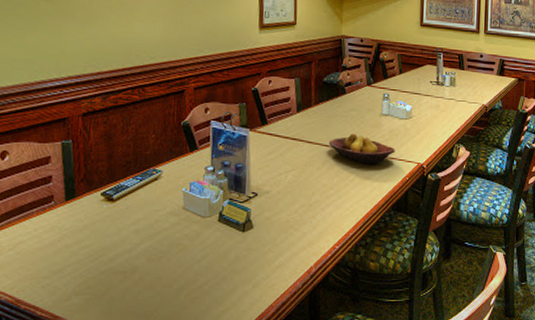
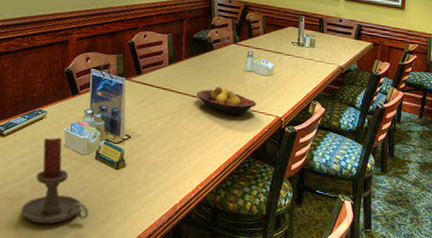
candle holder: none [135,199,213,299] -> present [21,137,89,224]

